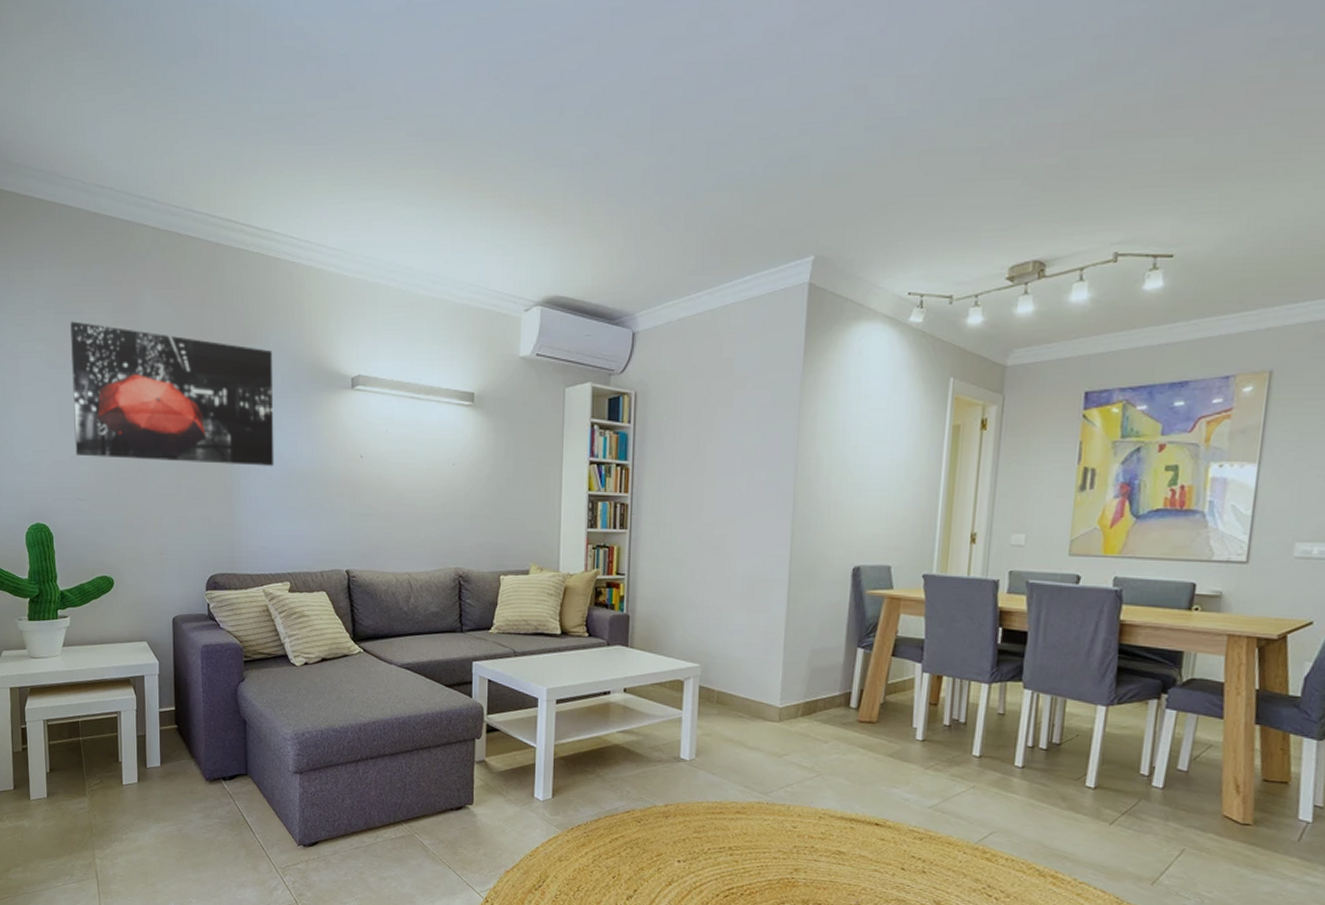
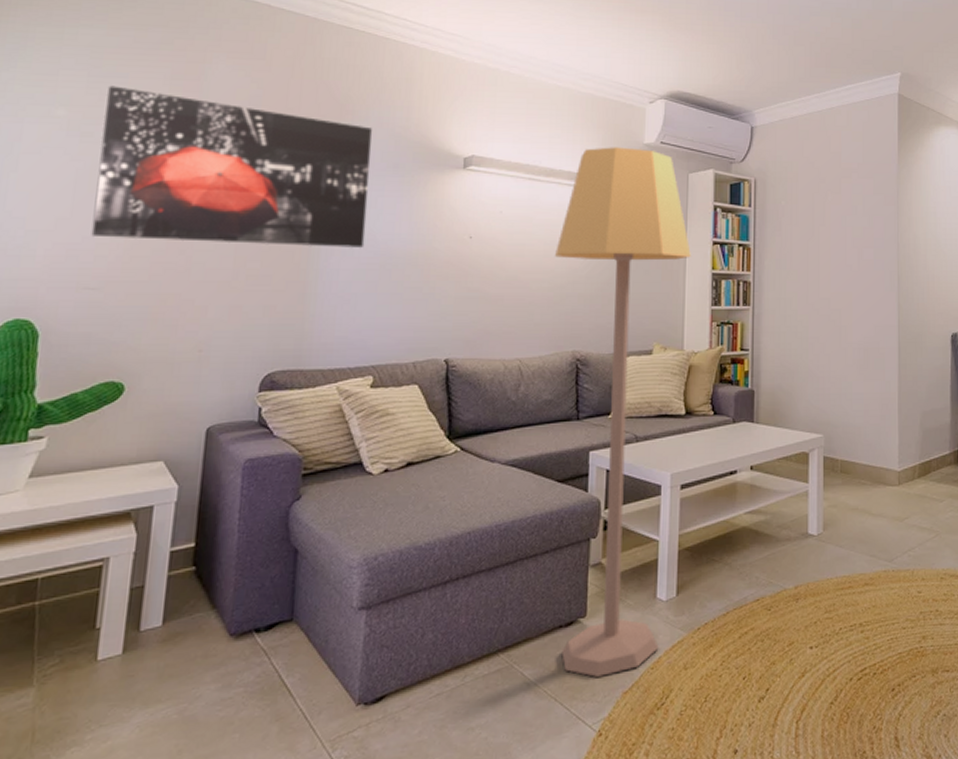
lamp: none [437,361,567,855] -> present [555,147,691,677]

